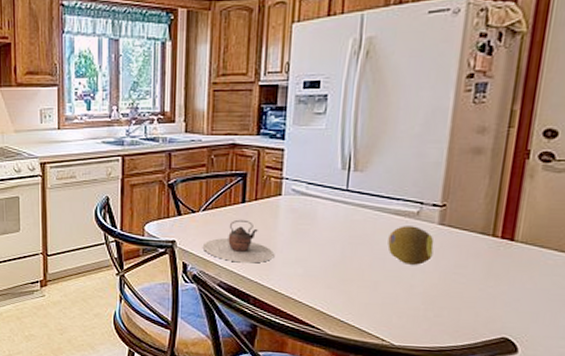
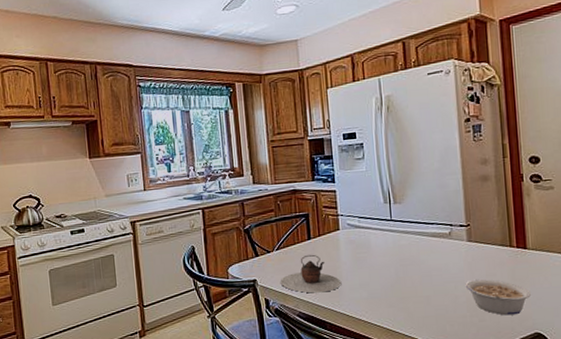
fruit: present [387,226,435,265] -> none [430,245,468,278]
legume: none [425,270,507,315] -> present [465,279,531,316]

